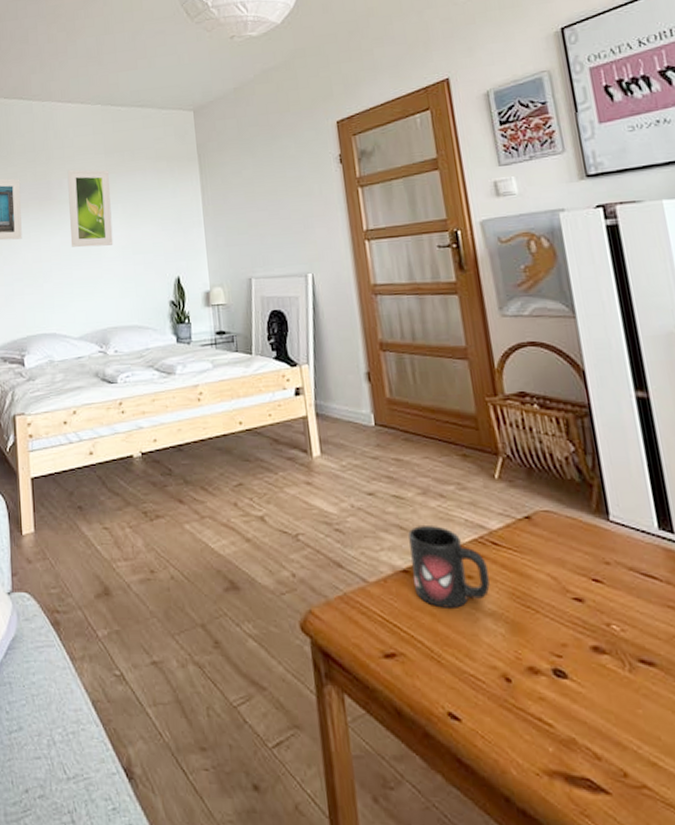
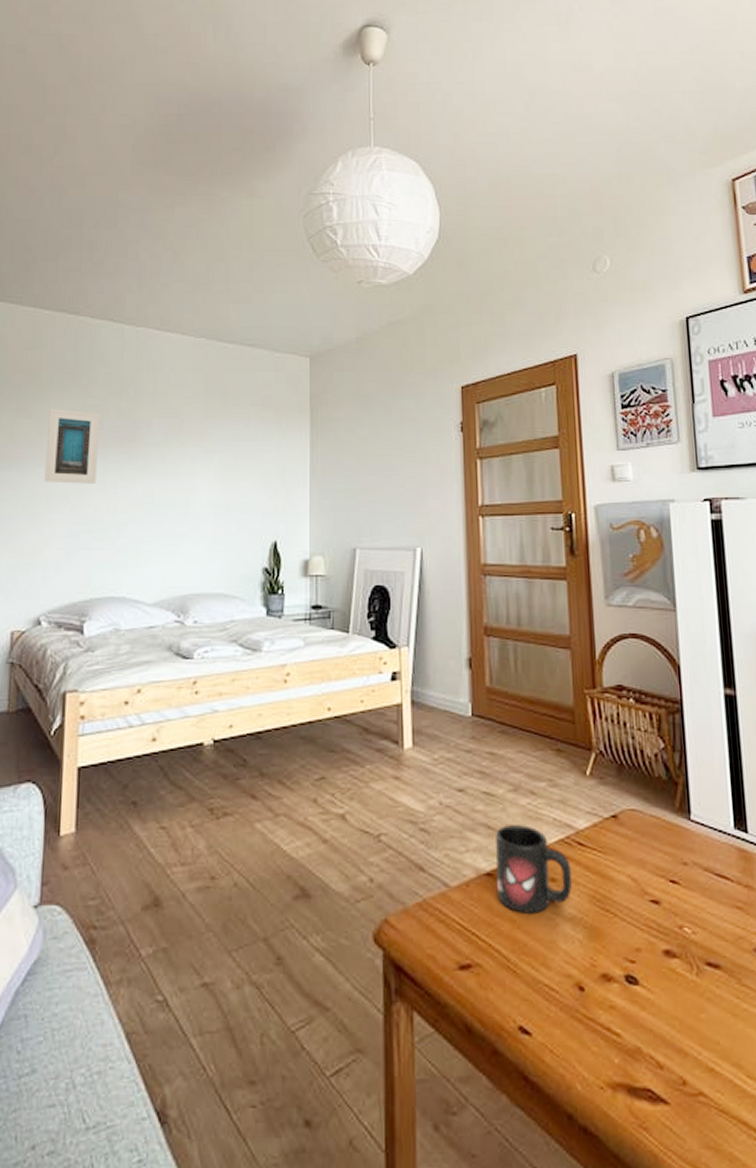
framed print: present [67,169,114,248] -> none [154,408,207,500]

